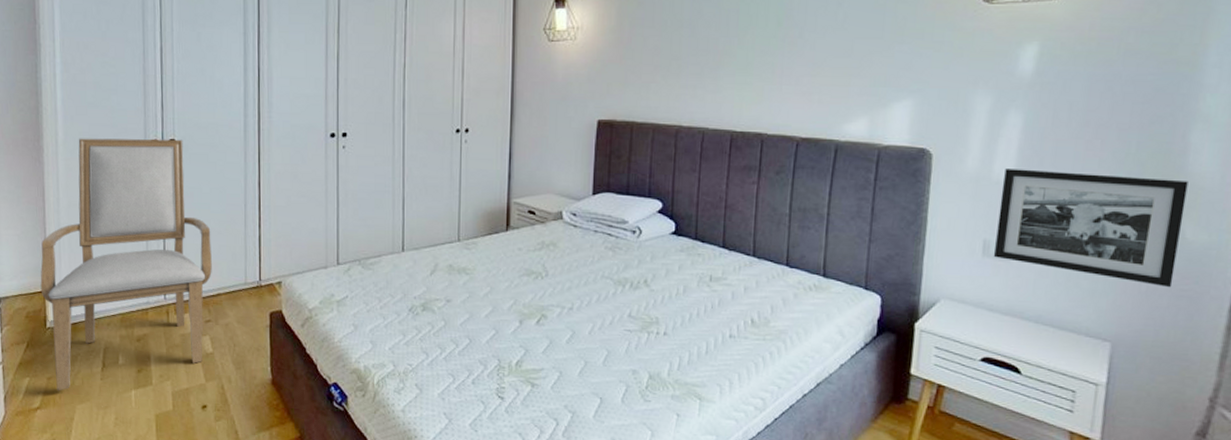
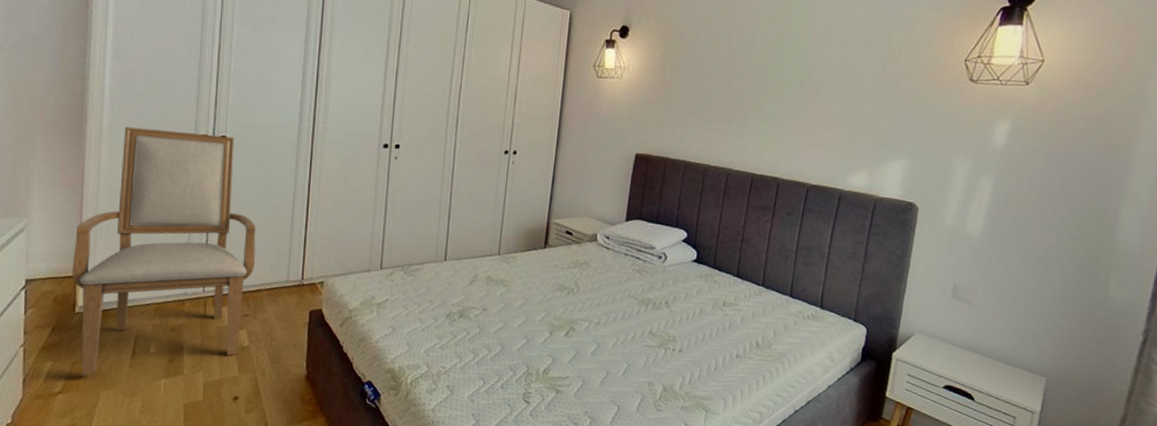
picture frame: present [993,169,1188,288] -> none [960,225,1116,335]

